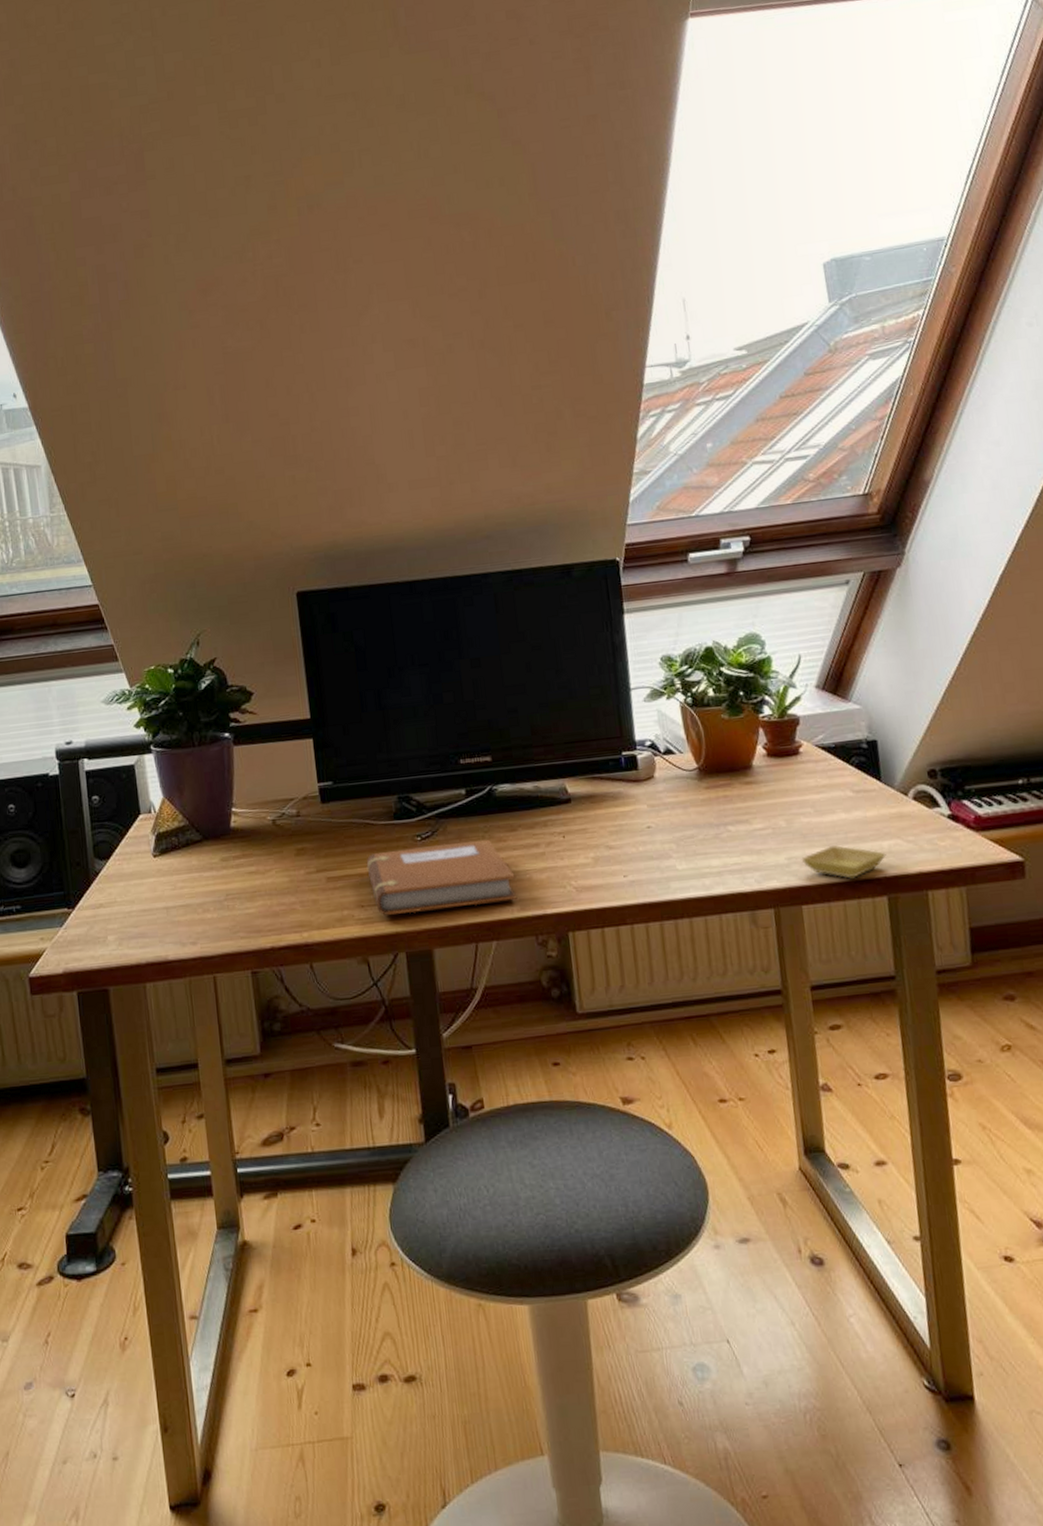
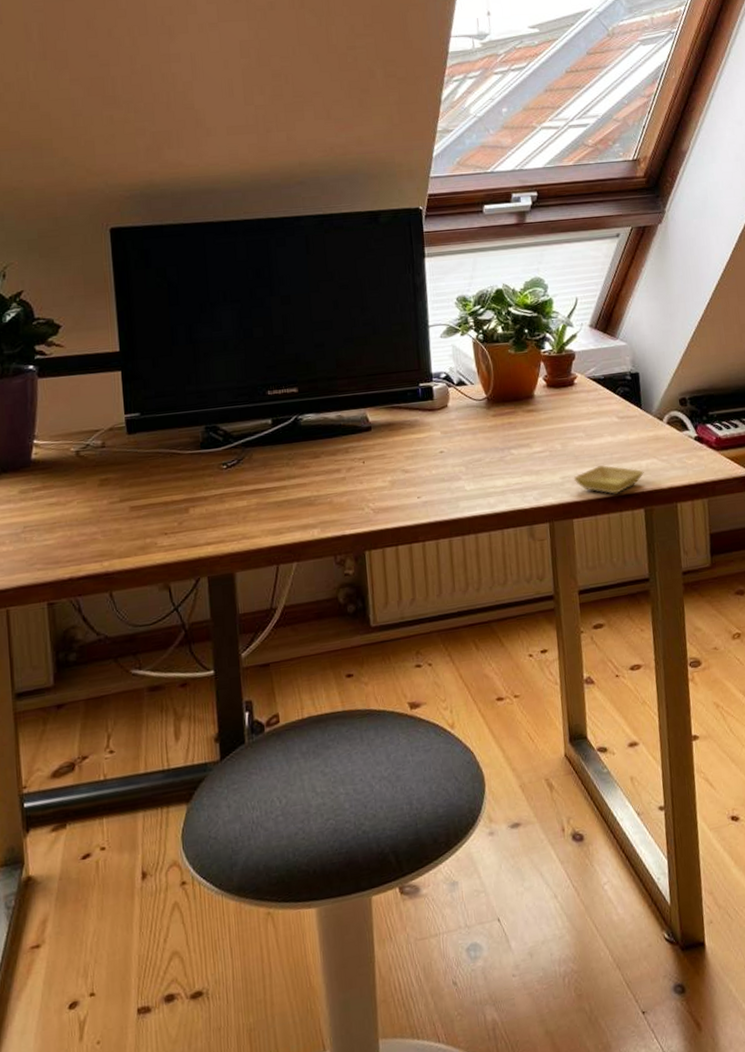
notebook: present [366,839,518,915] -> none [171,466,318,542]

